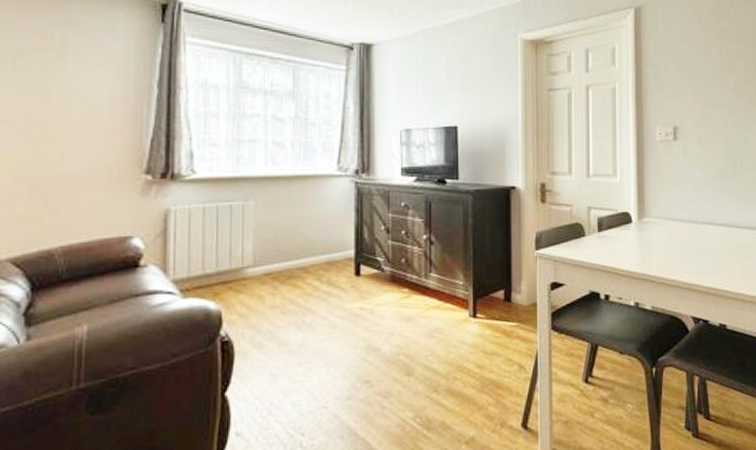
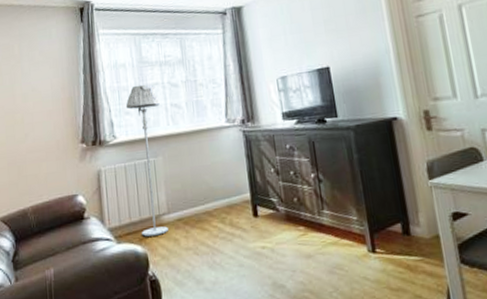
floor lamp: none [212,113,258,292] -> present [125,84,168,237]

